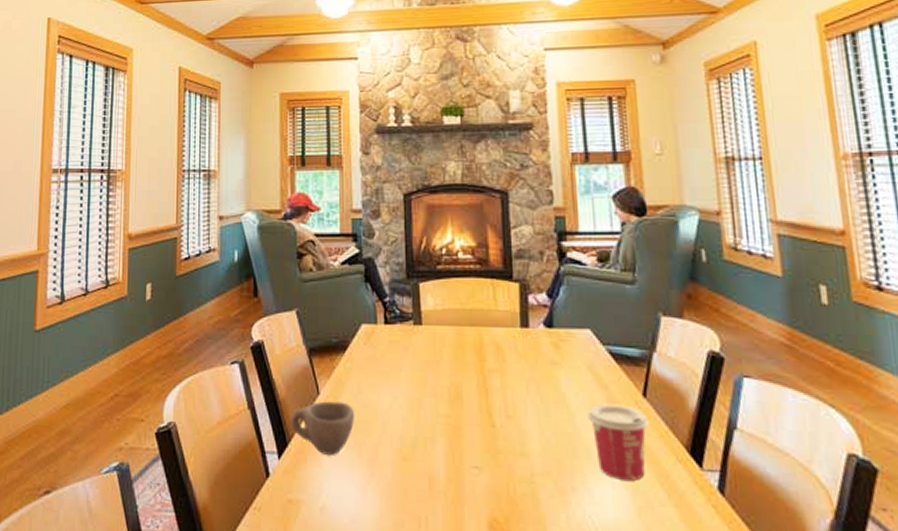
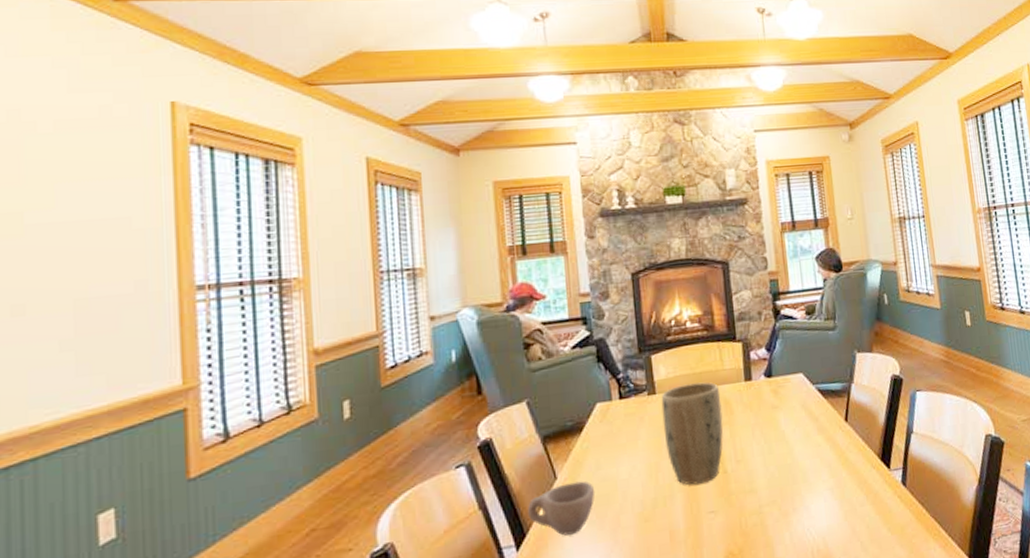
plant pot: none [427,320,494,433] -> present [661,382,723,485]
cup: present [587,403,649,481] -> none [802,431,850,494]

